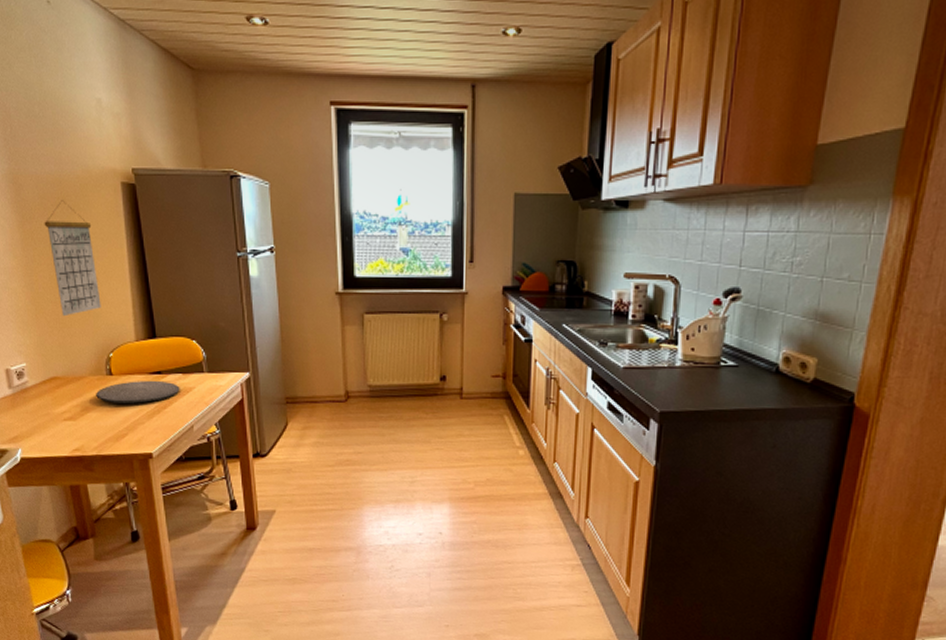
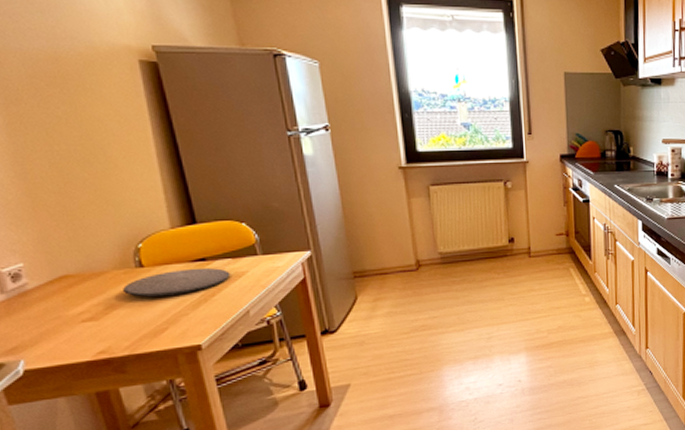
calendar: present [44,200,101,317] -> none [36,79,123,208]

